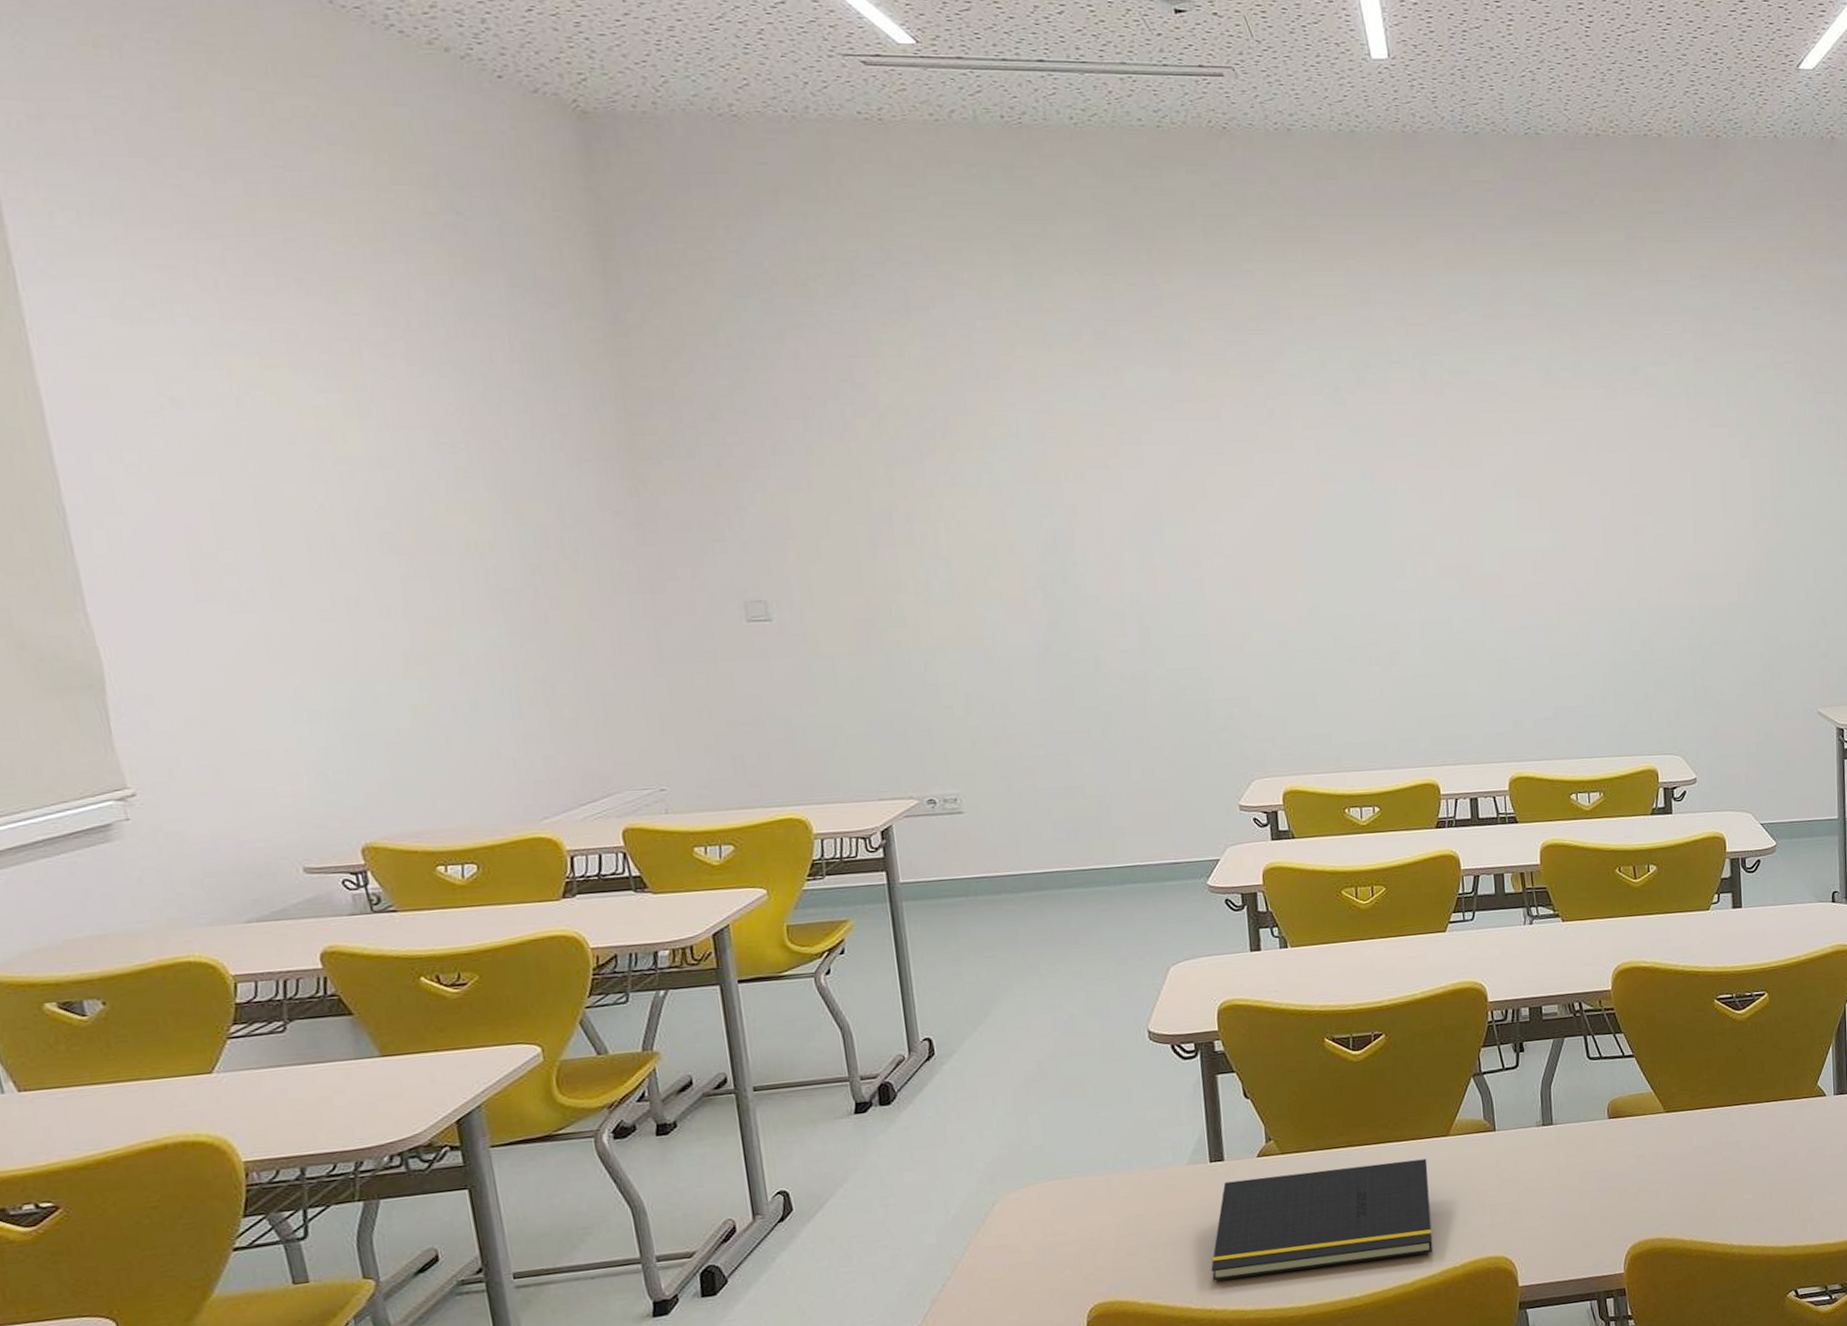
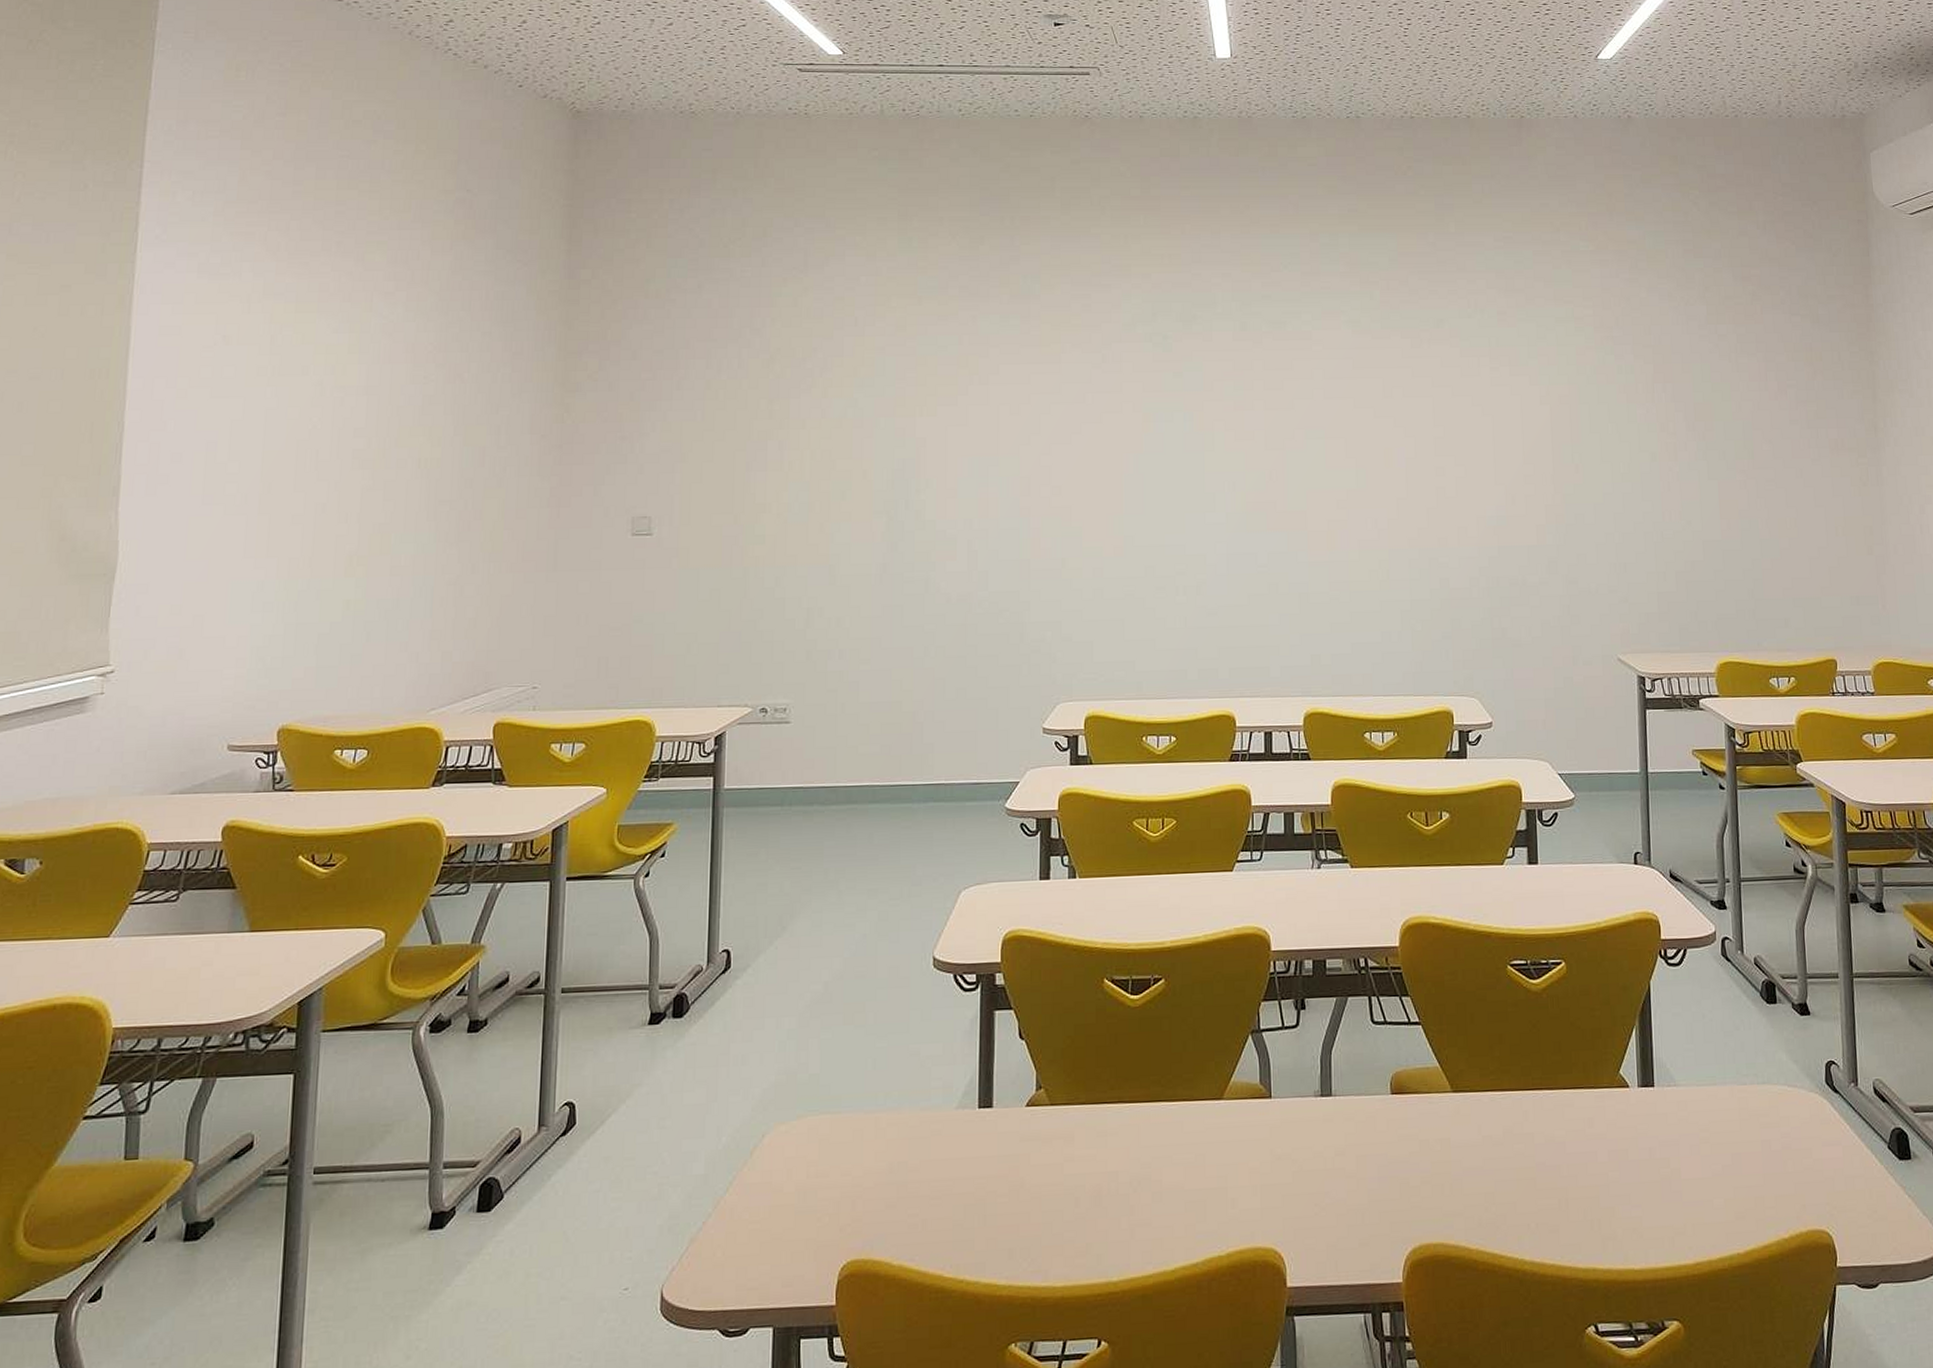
notepad: present [1211,1158,1433,1281] -> none [968,1124,1199,1247]

